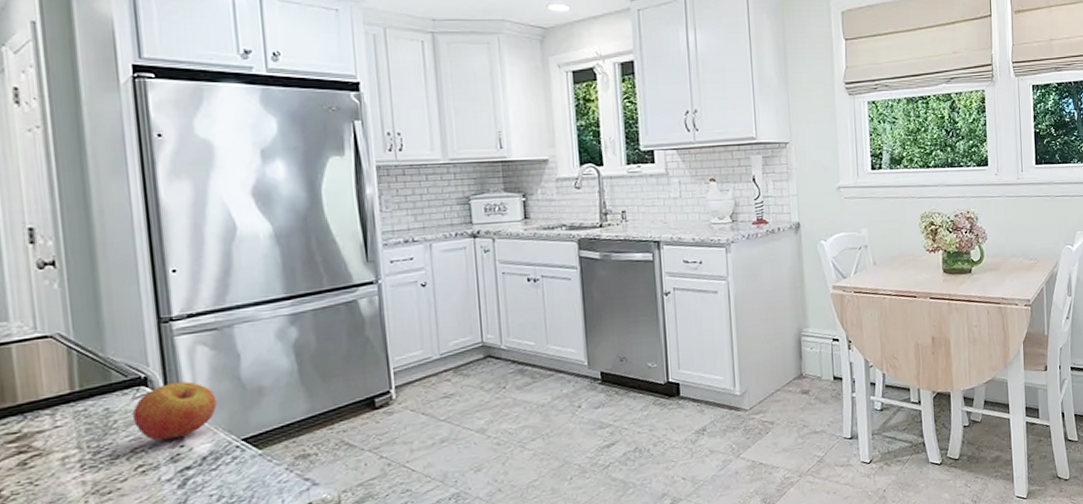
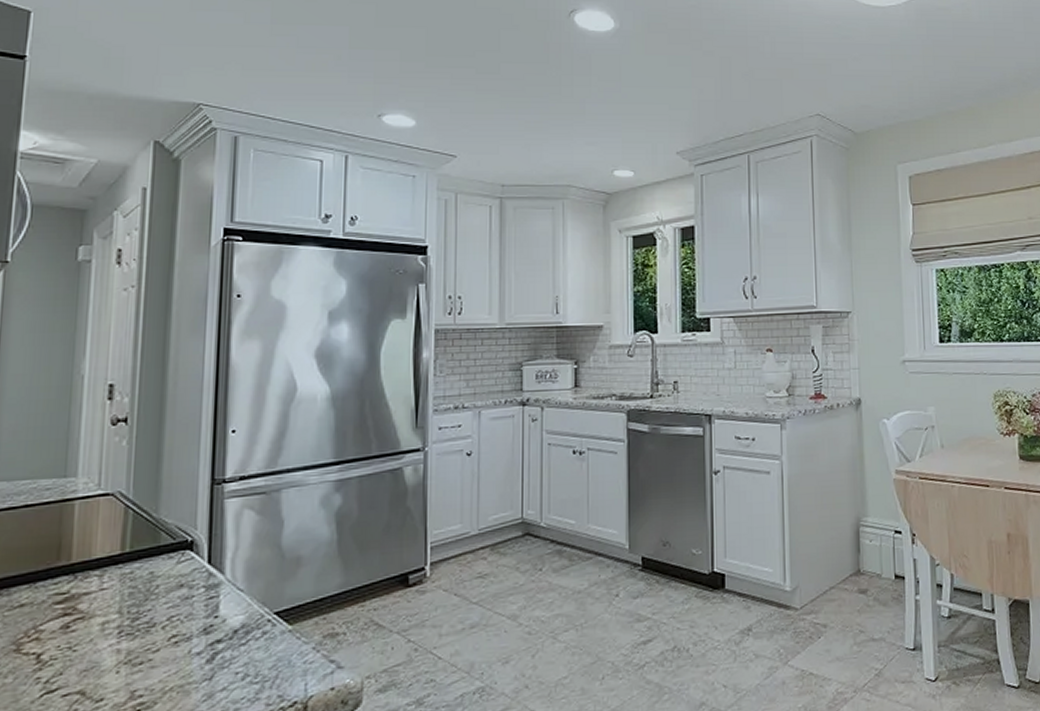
apple: present [133,381,217,441] -> none [175,547,256,609]

